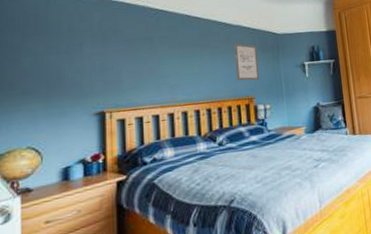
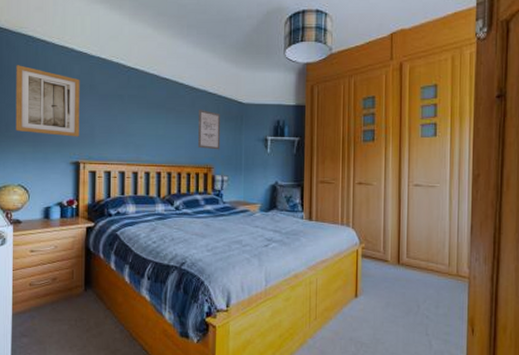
wall art: none [22,16,103,88] -> present [15,65,80,137]

